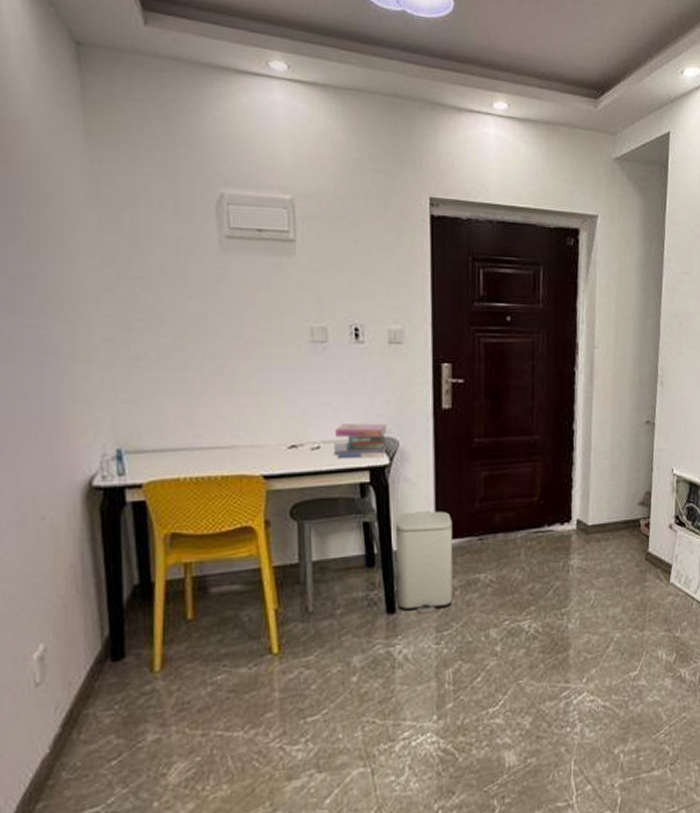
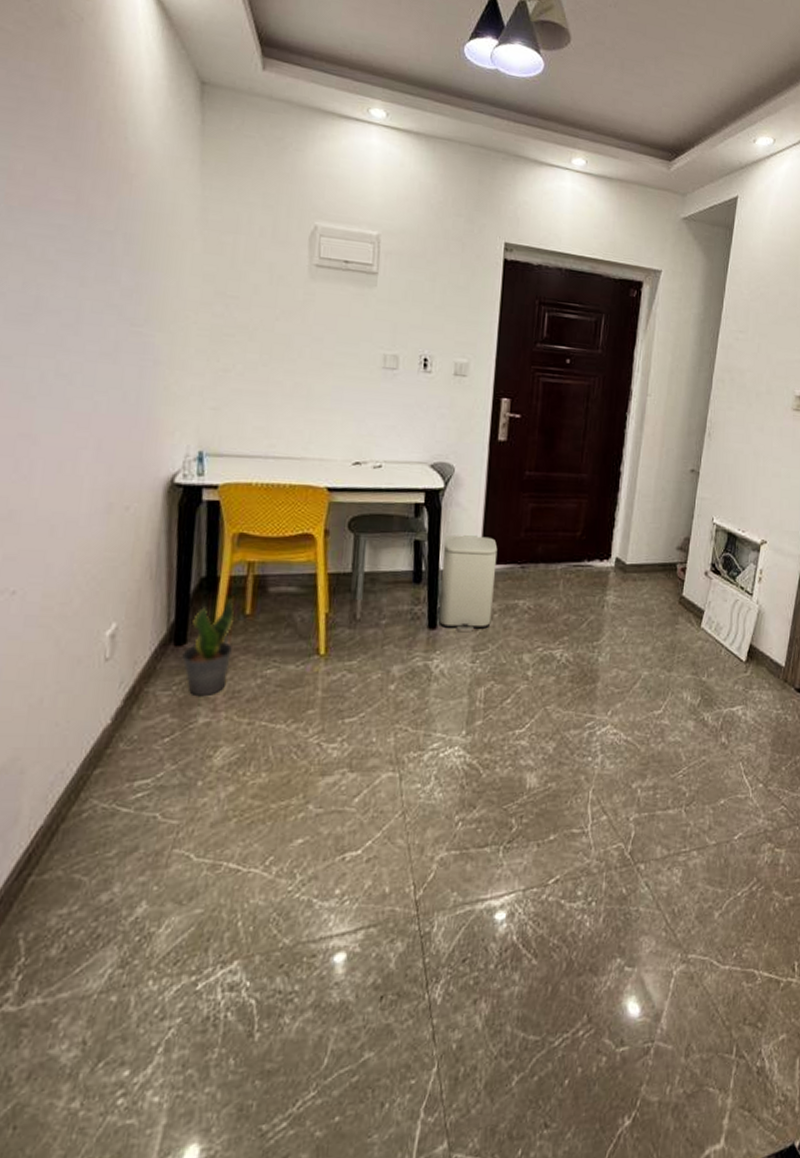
potted plant: none [122,606,178,713] -> present [182,600,235,697]
books: present [333,423,387,459] -> none [393,446,445,482]

